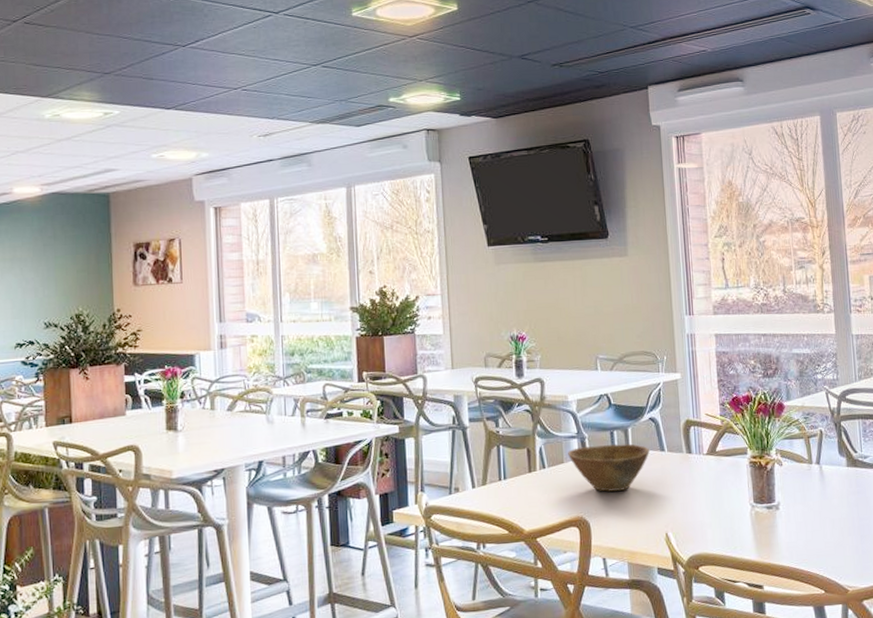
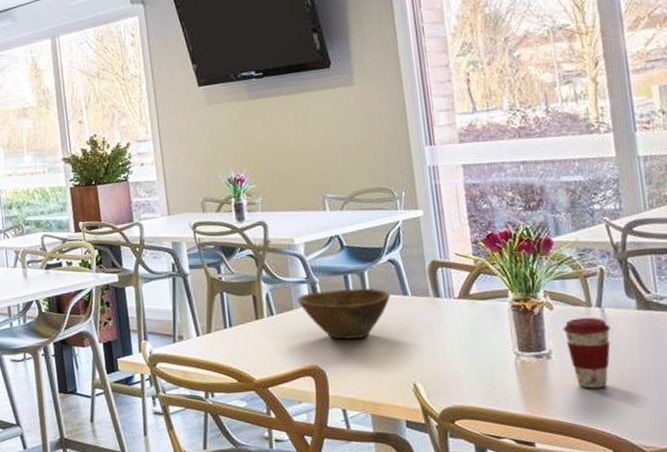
coffee cup: none [789,473,826,536] -> present [562,317,611,389]

